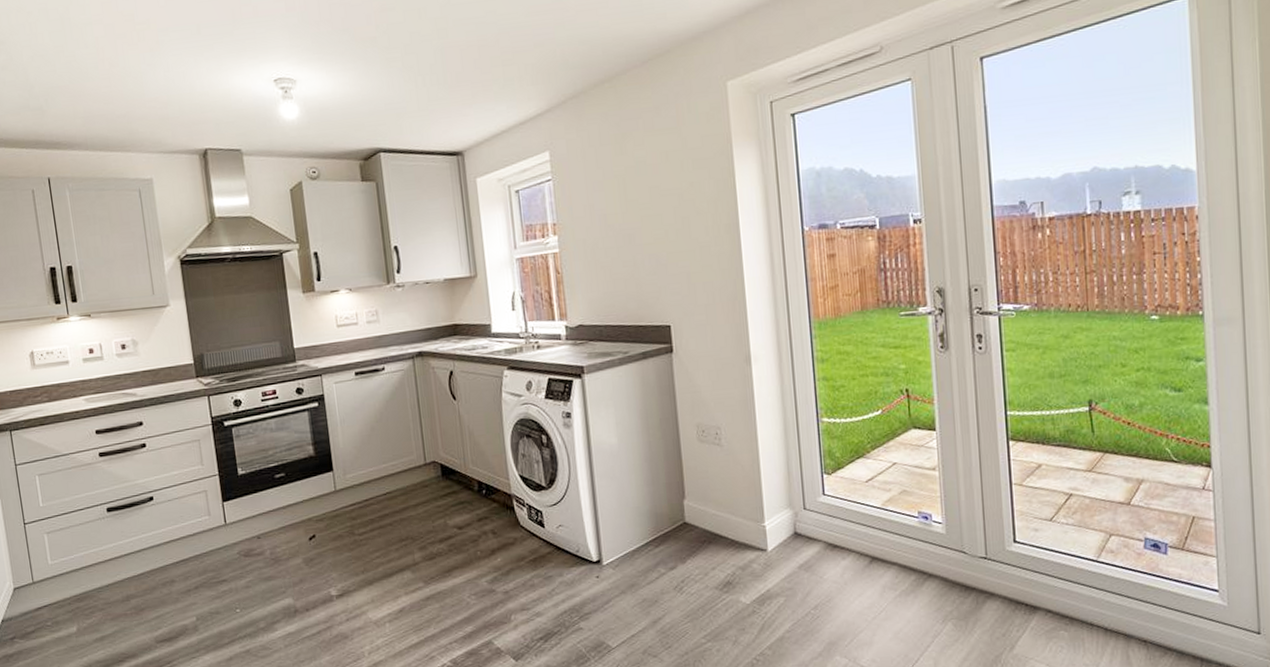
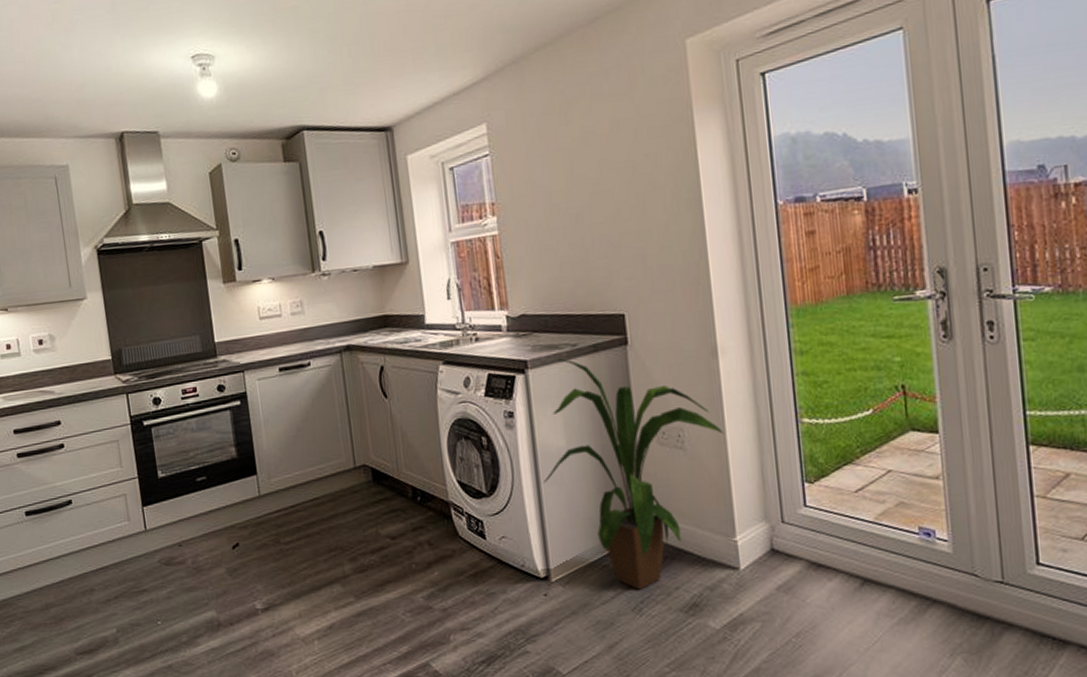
house plant: none [596,364,755,571] -> present [543,358,723,590]

